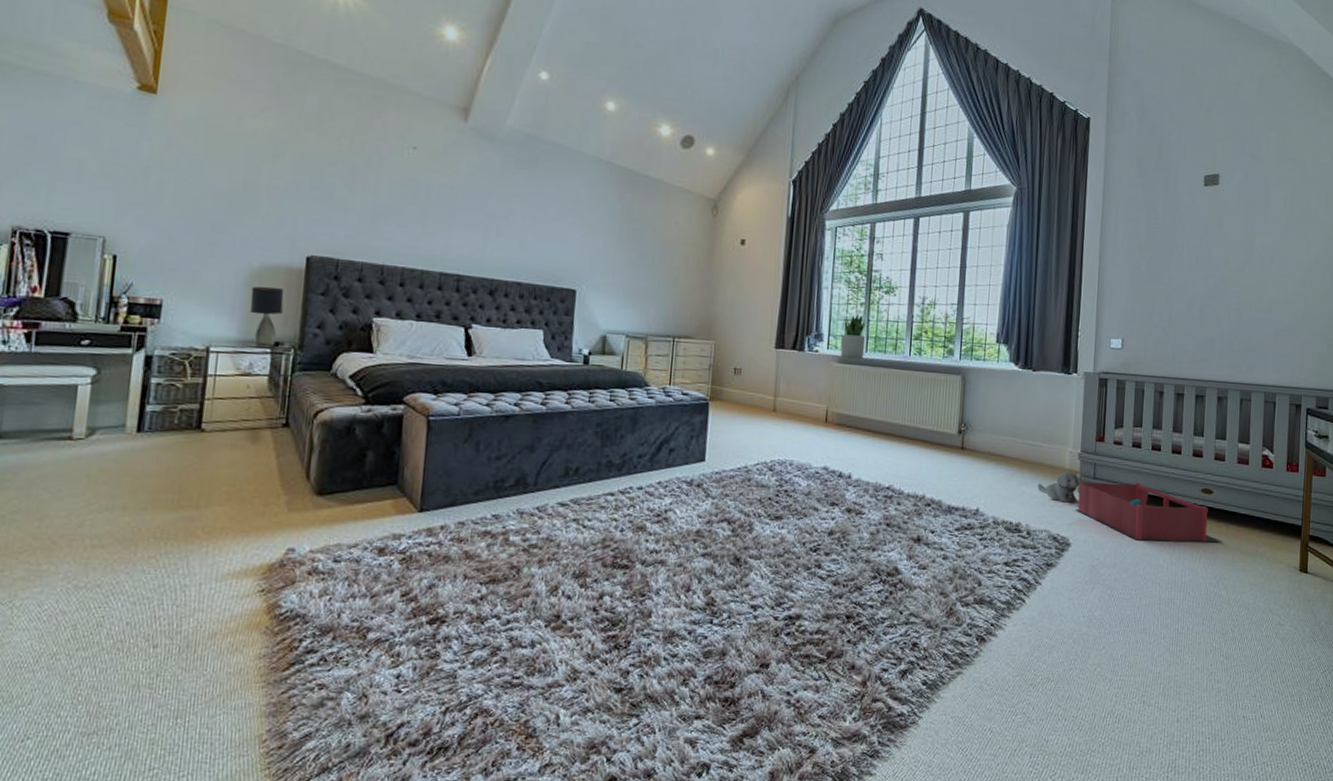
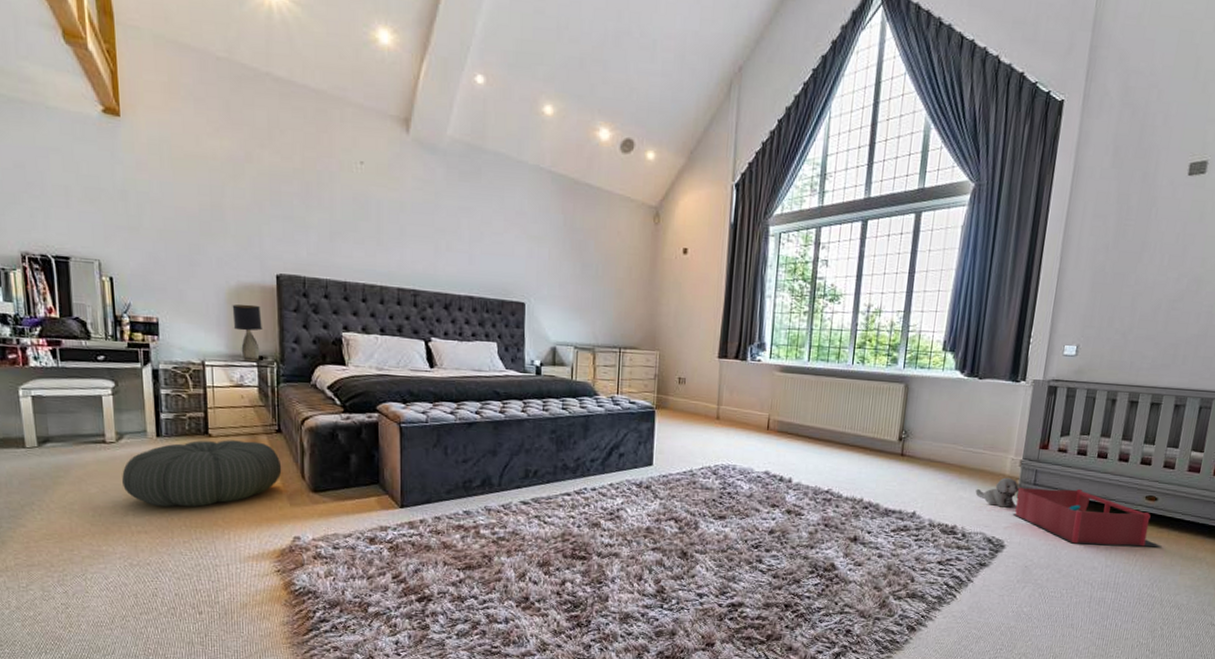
pouf: none [84,435,284,516] -> present [122,440,282,507]
planter: present [840,312,866,360] -> none [782,321,809,369]

